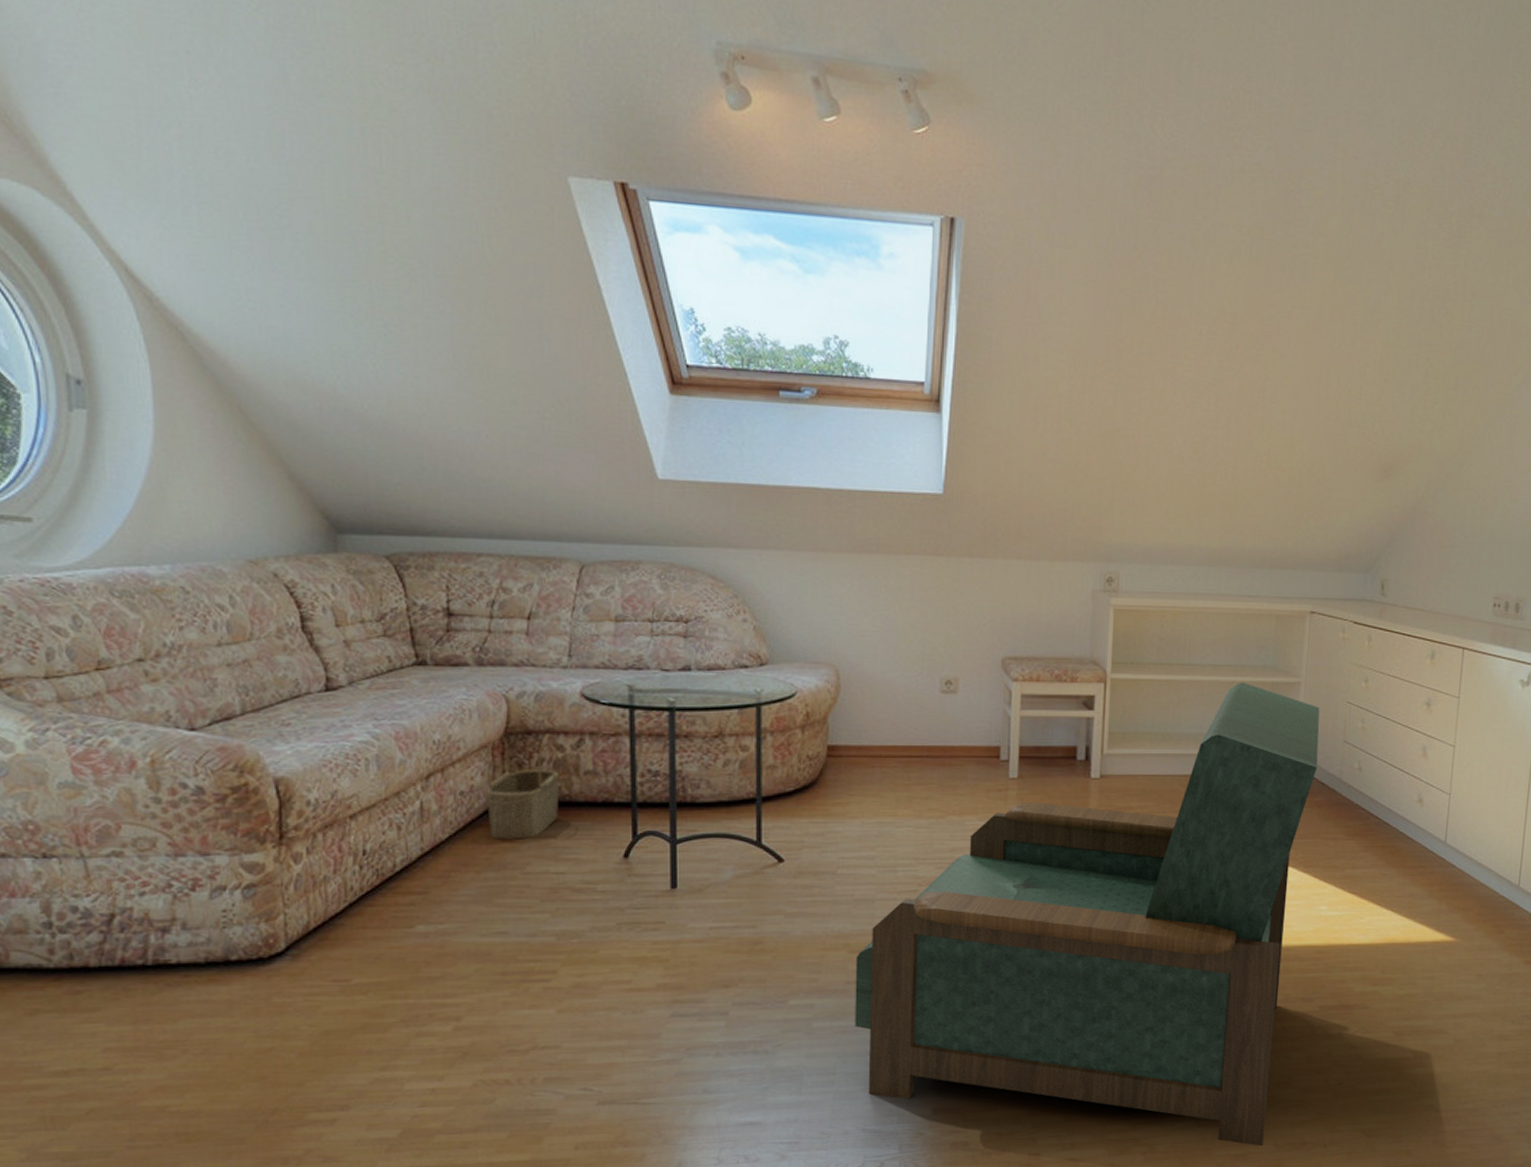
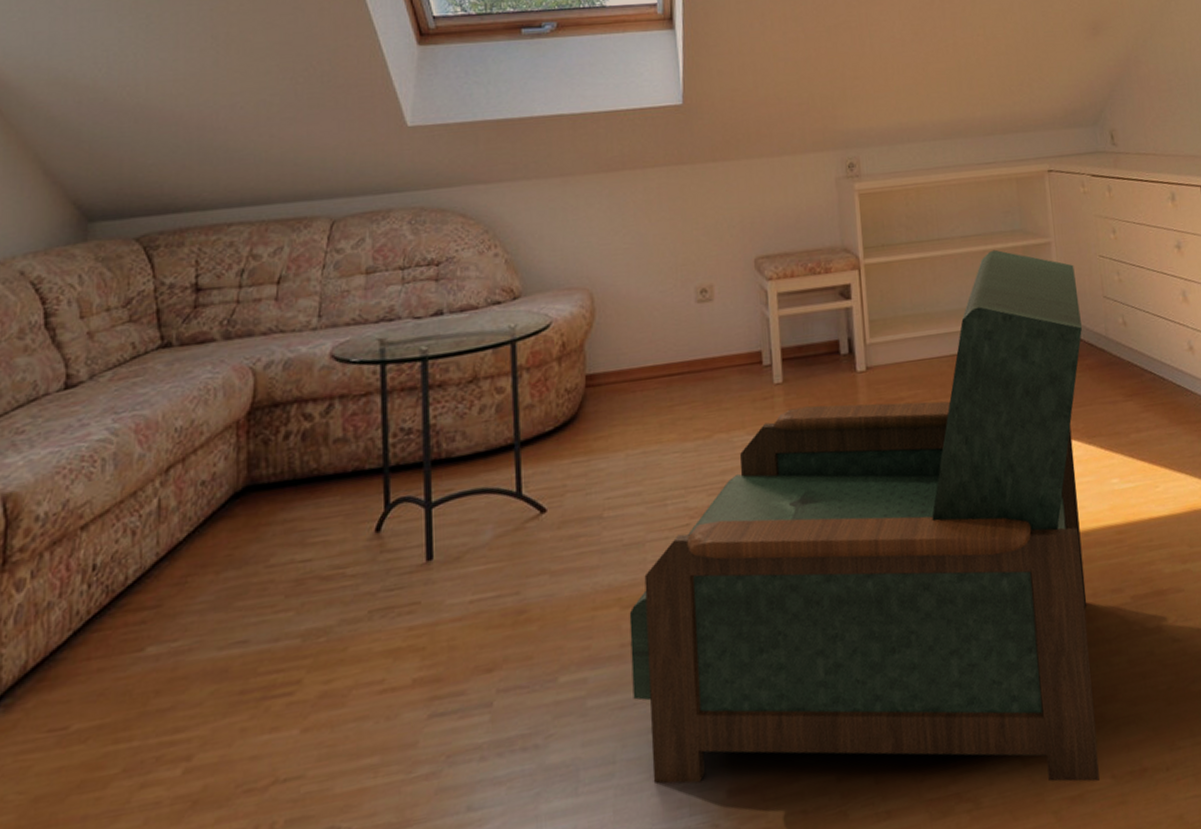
wicker basket: present [486,734,559,840] -> none [229,403,307,531]

